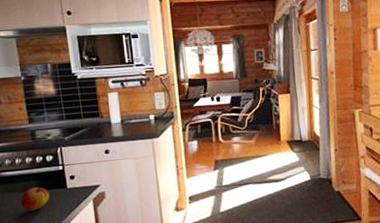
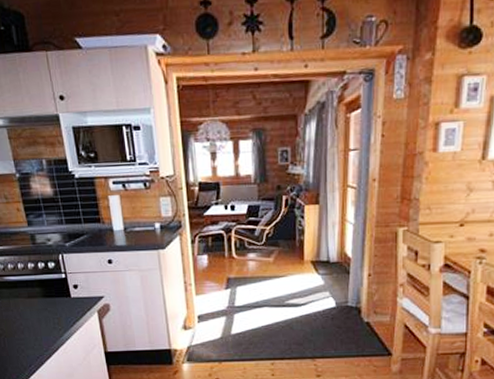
apple: present [20,187,50,212] -> none [25,294,54,318]

